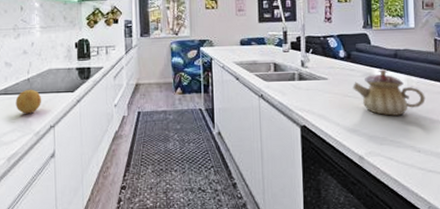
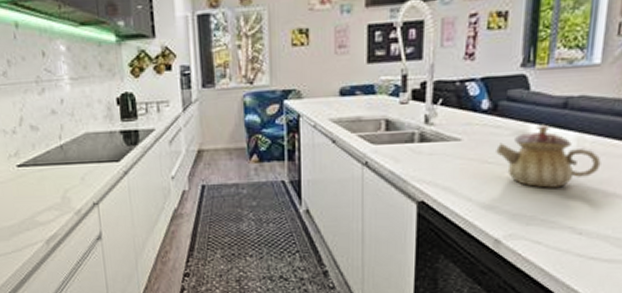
fruit: present [15,89,42,114] -> none [47,158,81,189]

